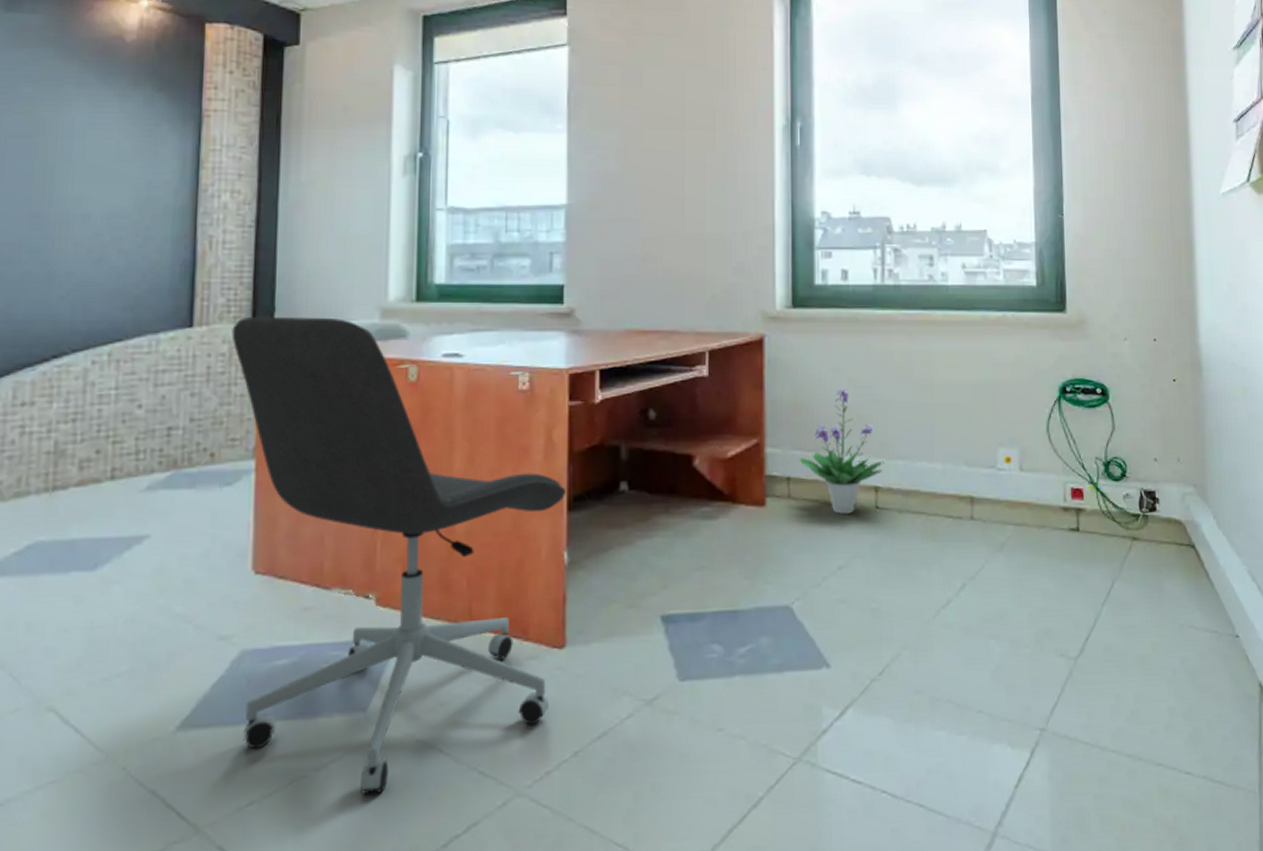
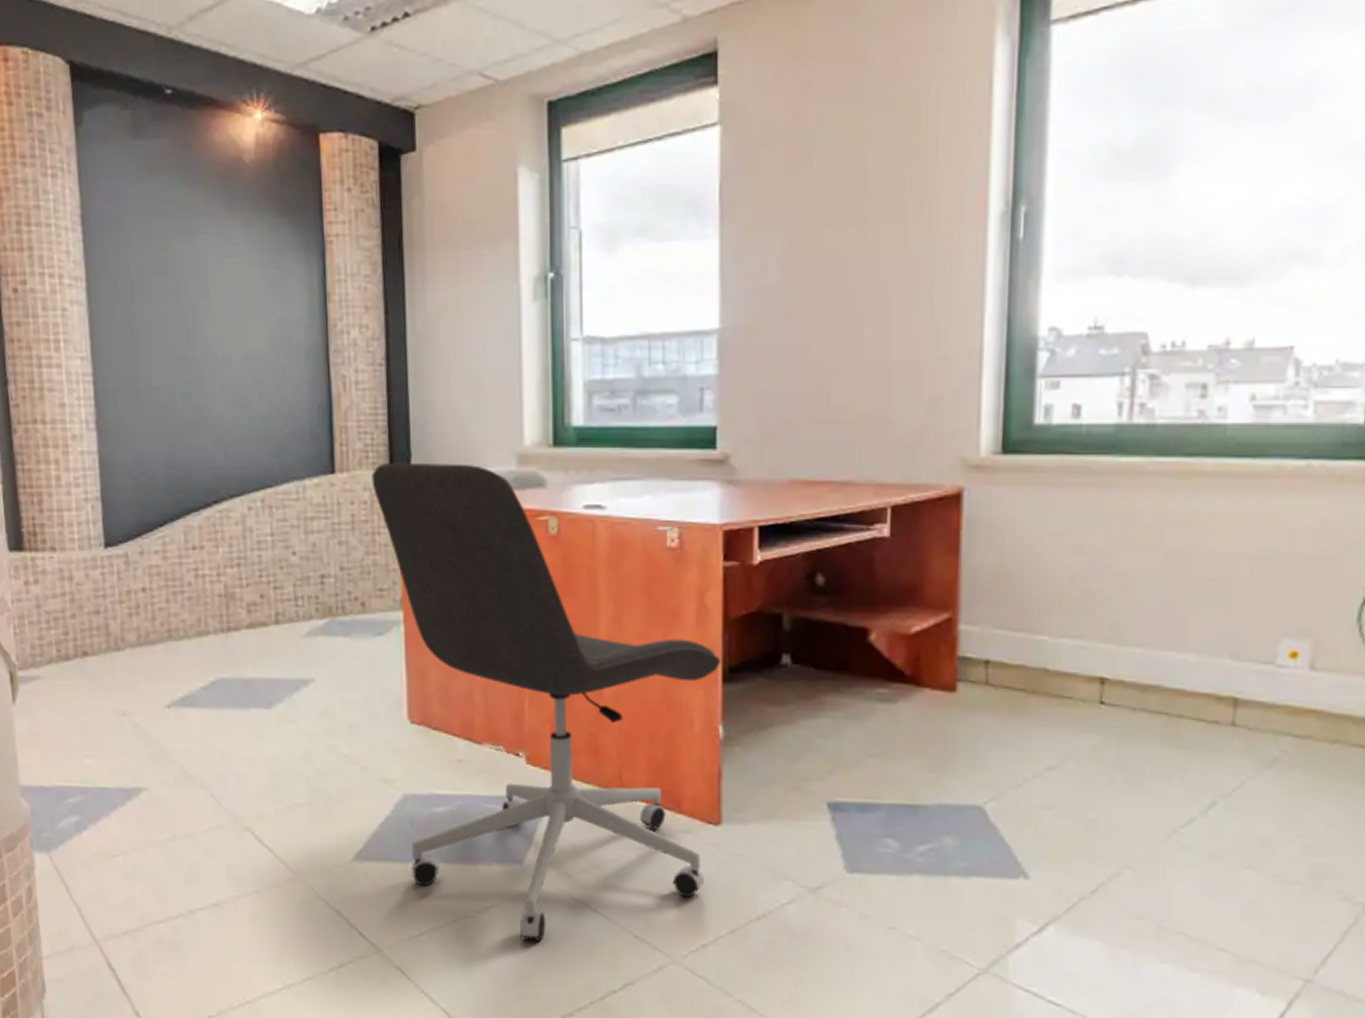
potted plant: present [799,386,884,514] -> none [1001,553,1116,708]

